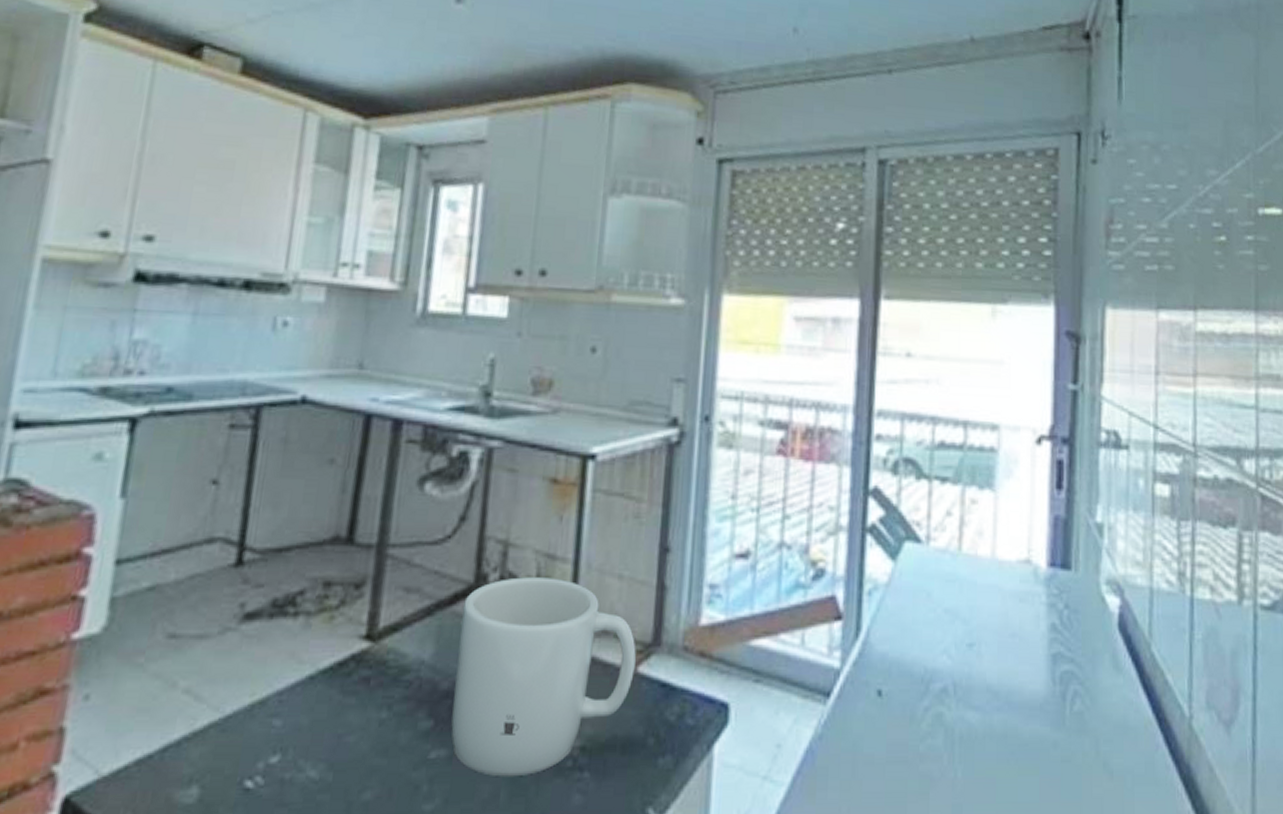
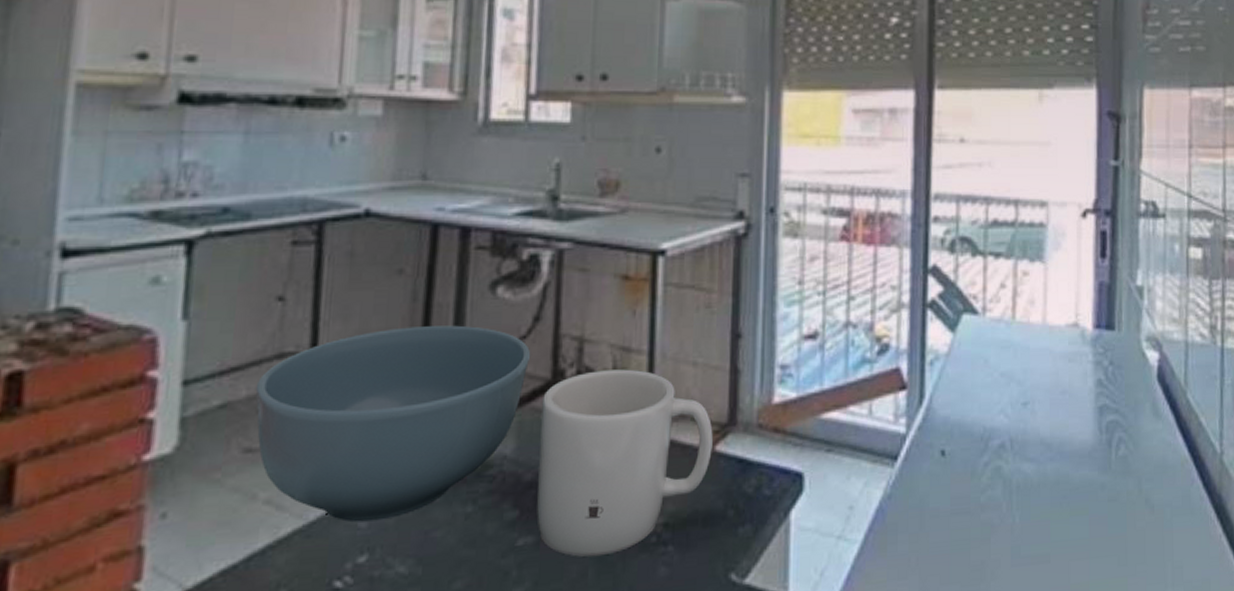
bowl: none [182,519,455,720] -> present [255,325,531,522]

